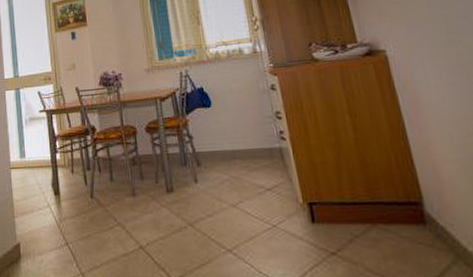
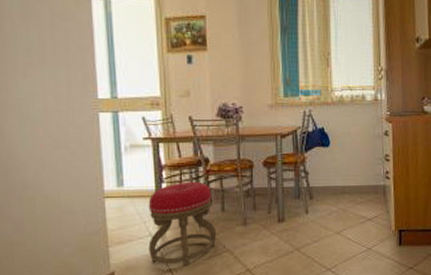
stool: none [45,150,108,241] -> present [148,181,217,267]

